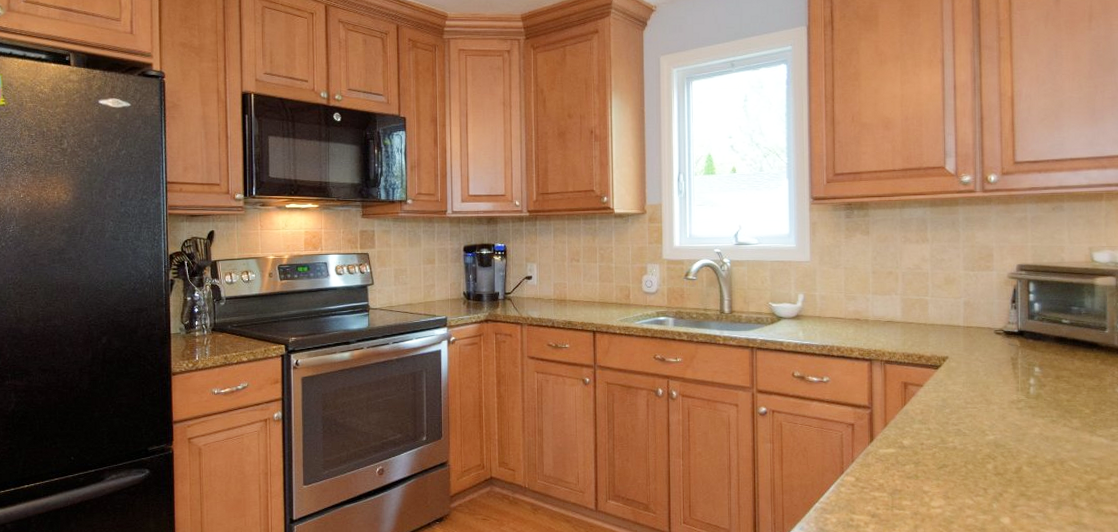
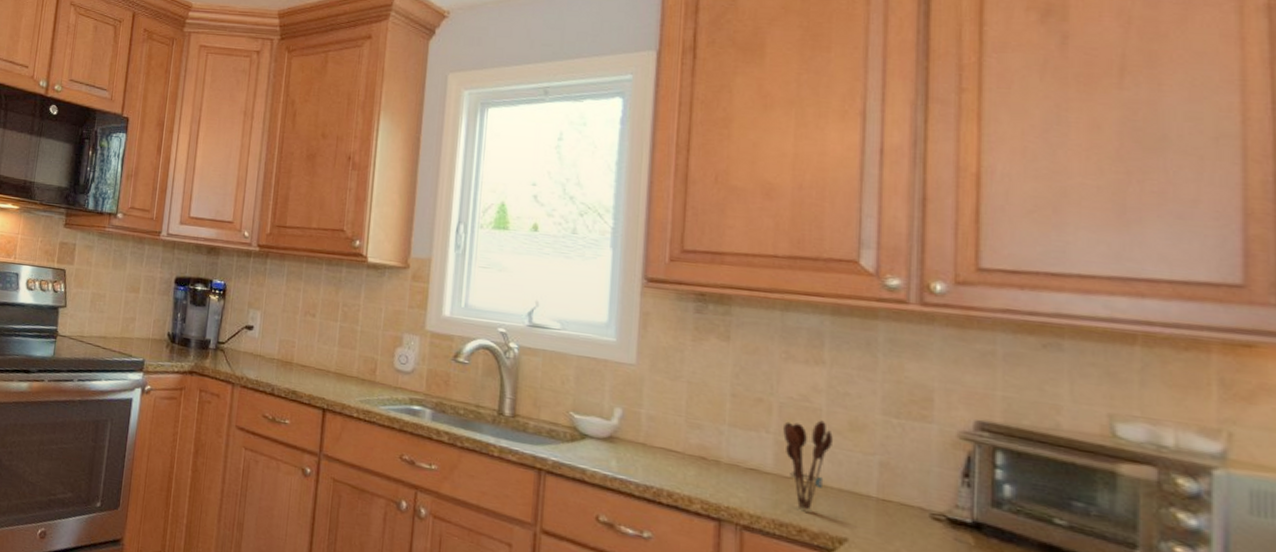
utensil holder: none [906,280,936,343] -> present [783,420,833,511]

